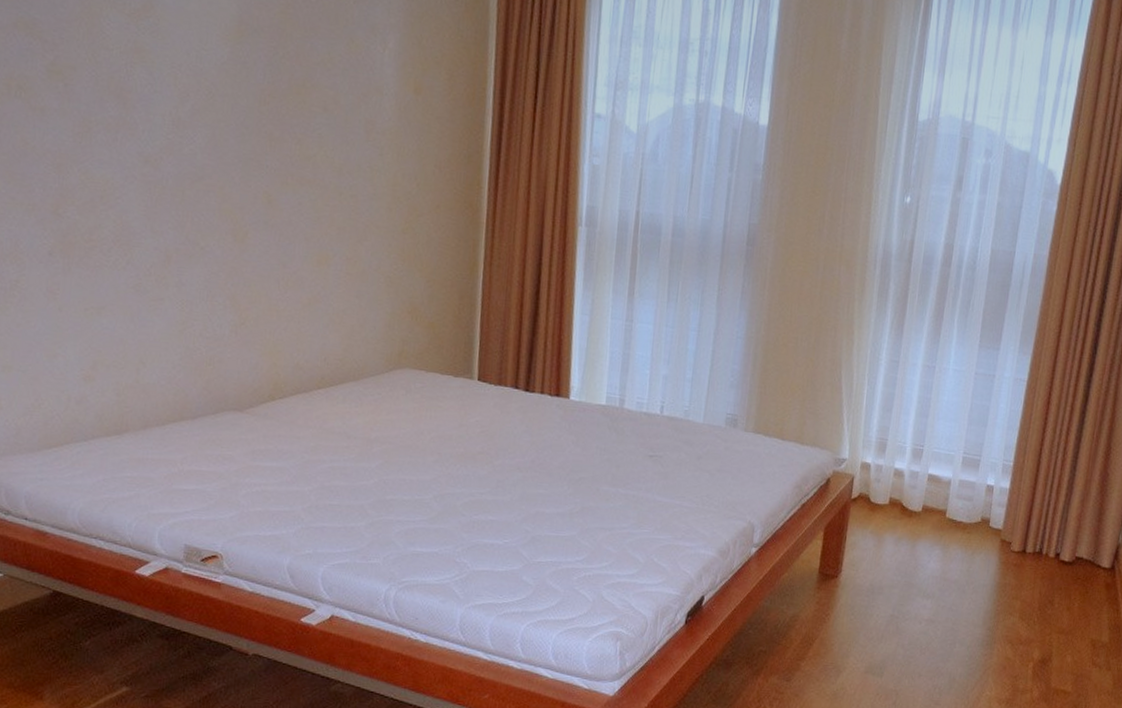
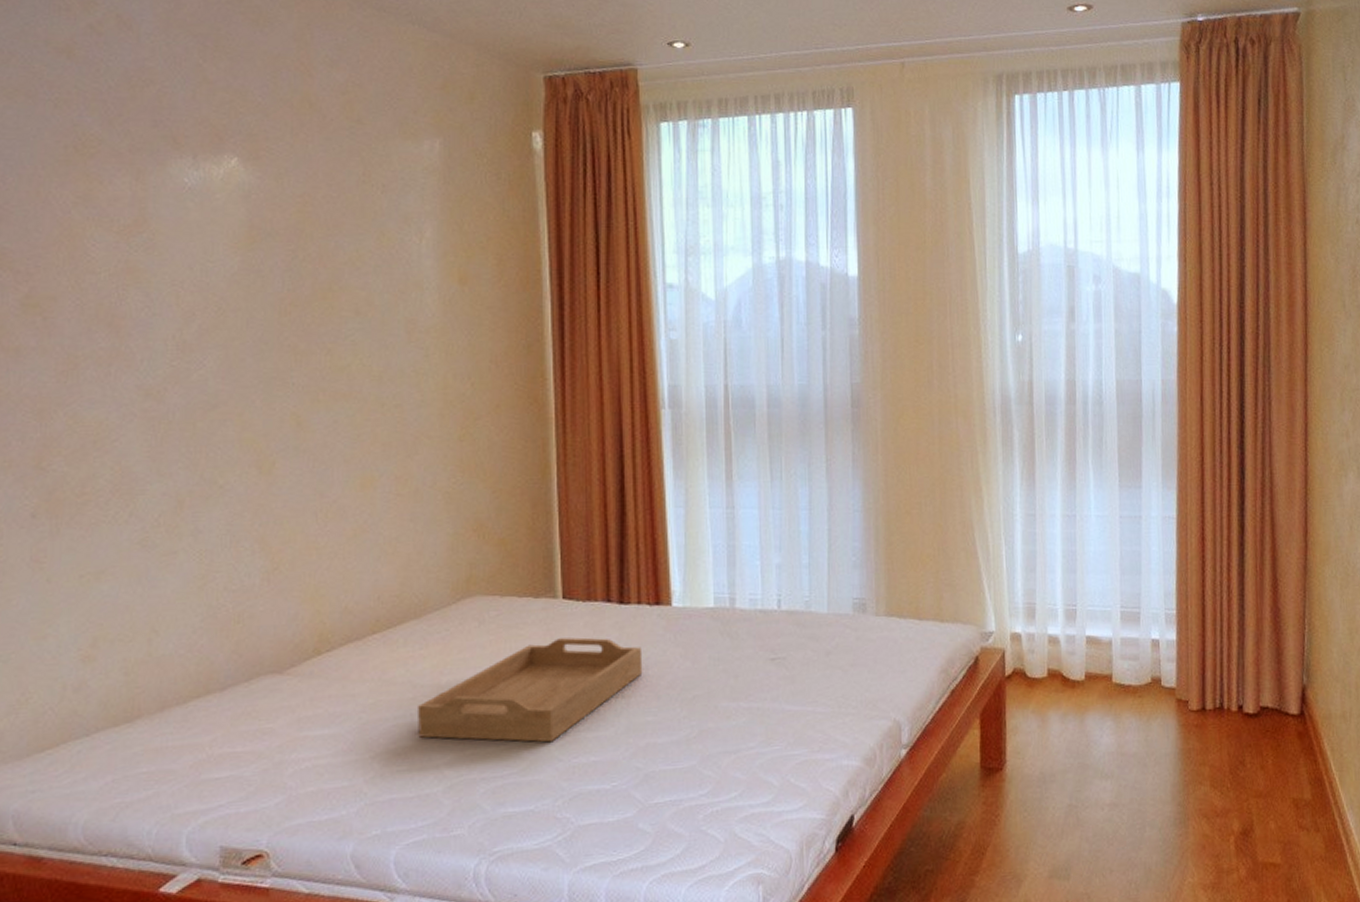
serving tray: none [349,414,541,499] -> present [418,637,643,743]

